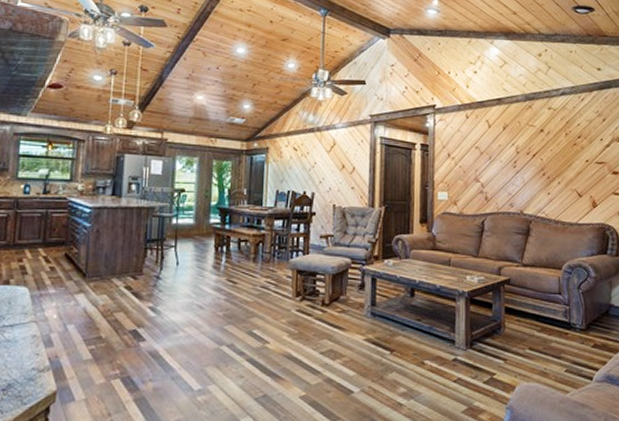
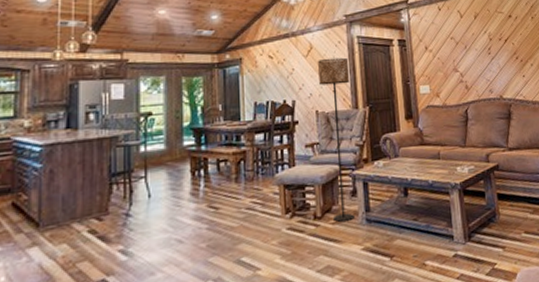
floor lamp: none [339,155,370,311] -> present [318,57,354,222]

